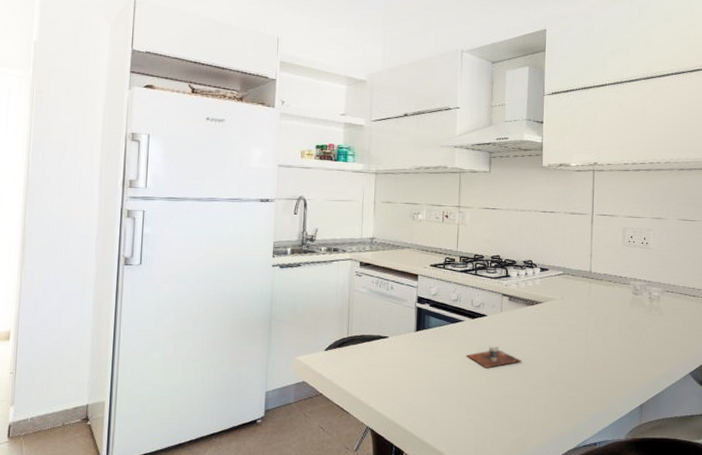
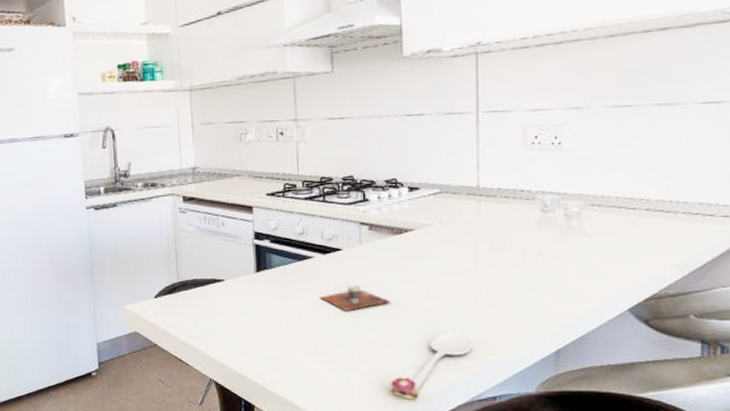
spoon: none [517,388,580,445] -> present [390,332,472,400]

